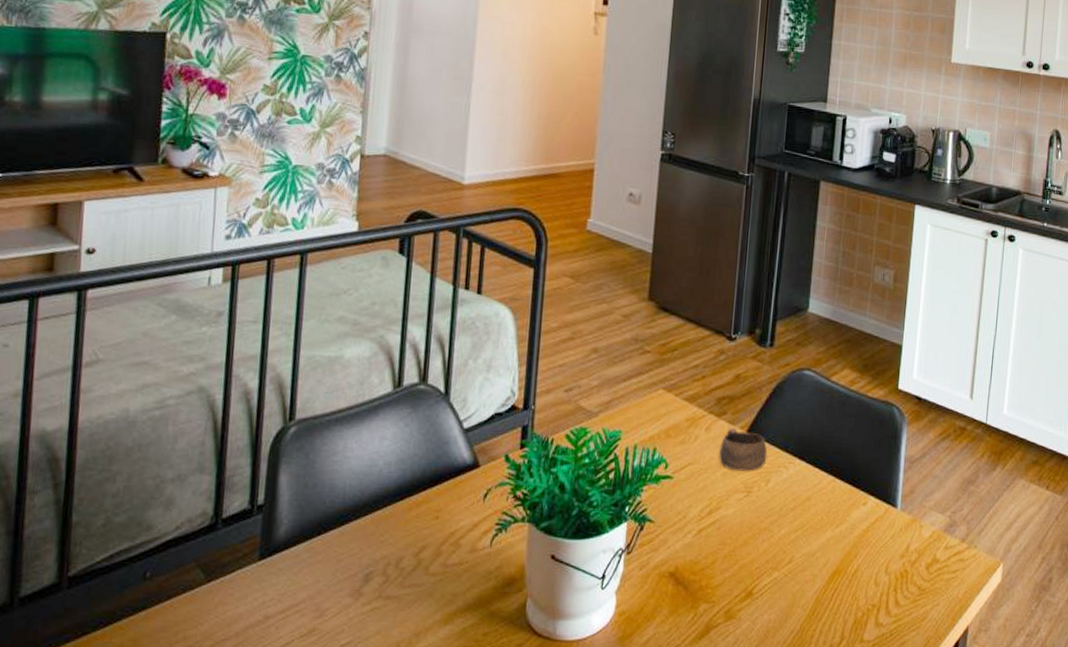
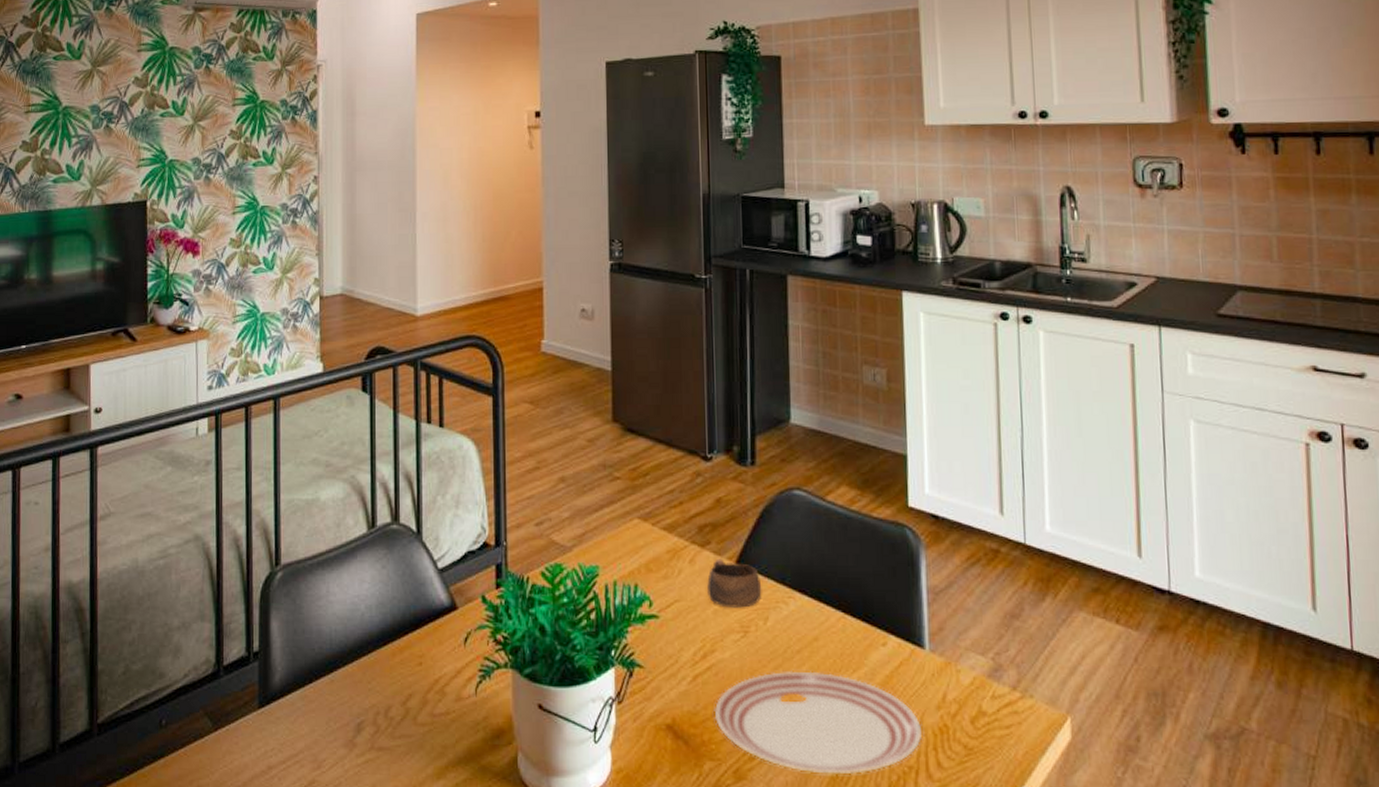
dinner plate: none [713,525,886,613] -> present [714,670,921,775]

